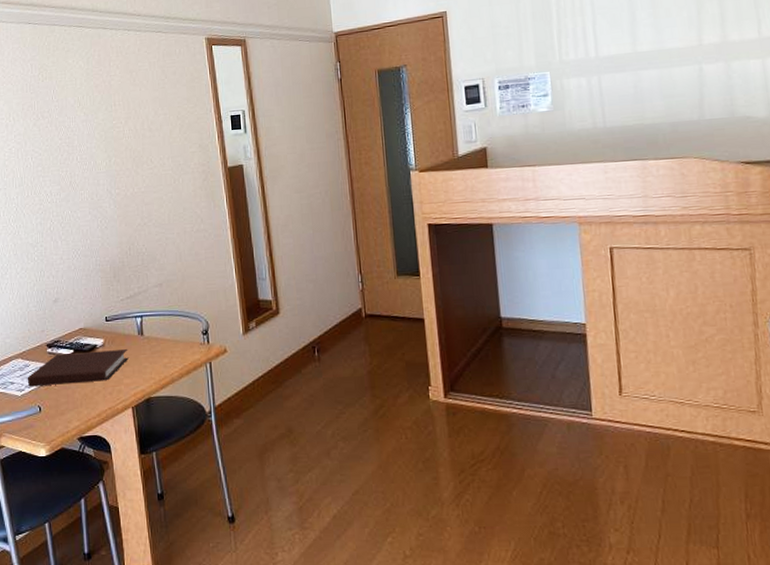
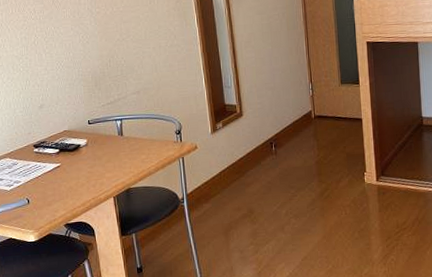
notebook: present [27,348,129,387] -> none [15,147,110,182]

